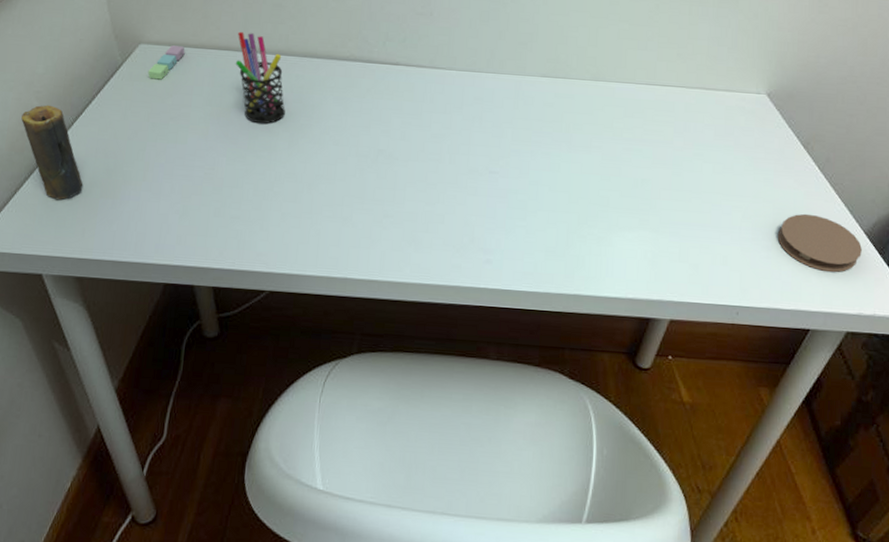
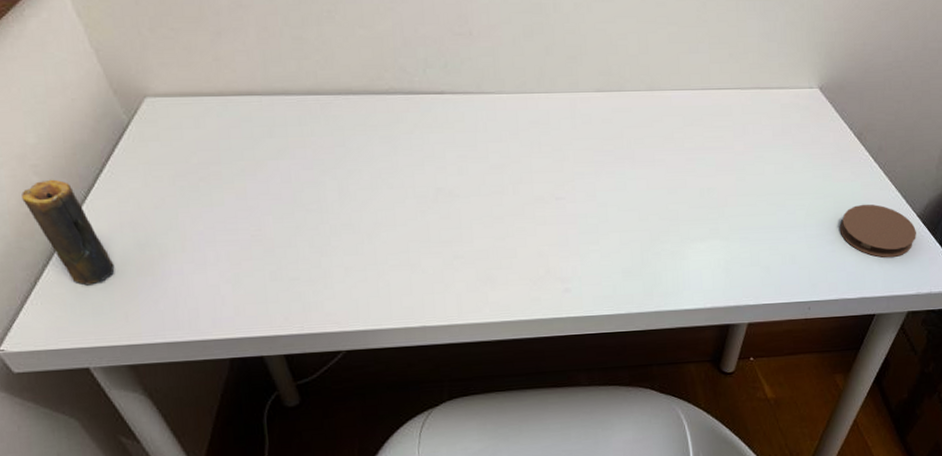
sticky notes: present [147,45,185,80] -> none [162,95,201,137]
pen holder: present [235,31,285,124] -> none [258,72,329,175]

